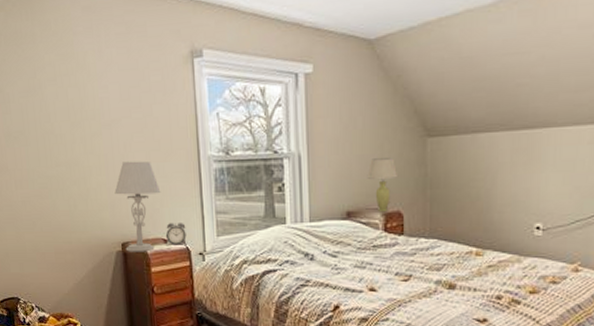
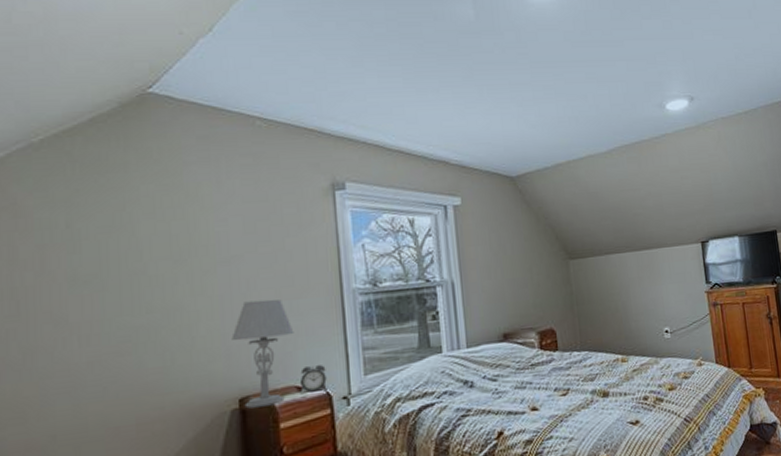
table lamp: present [367,158,399,212] -> none [519,279,548,332]

